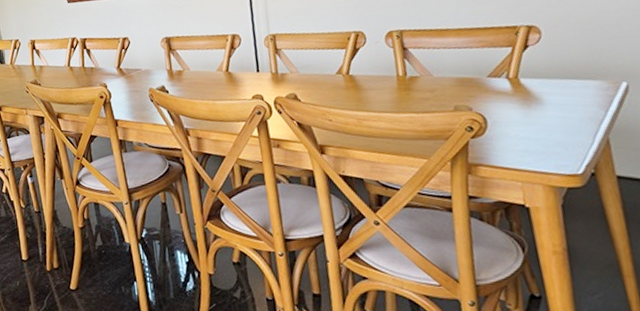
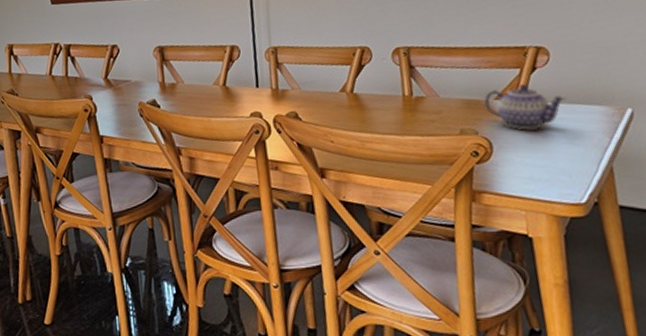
teapot: none [477,61,560,105] -> present [484,84,567,130]

